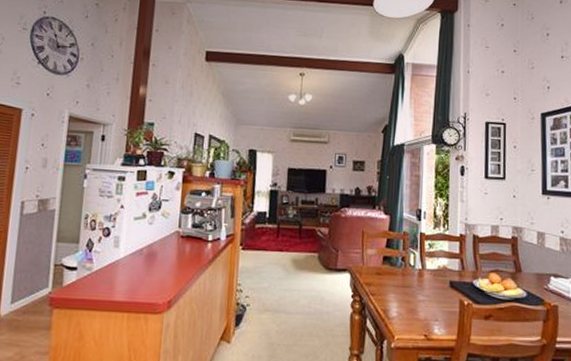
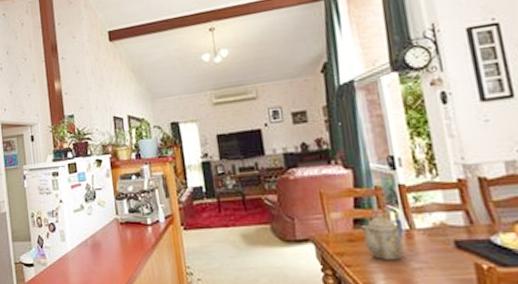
teapot: none [388,254,417,293] -> present [360,213,404,261]

